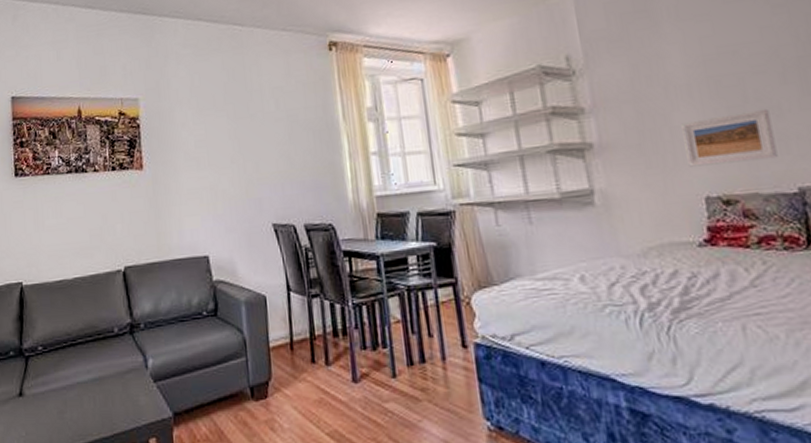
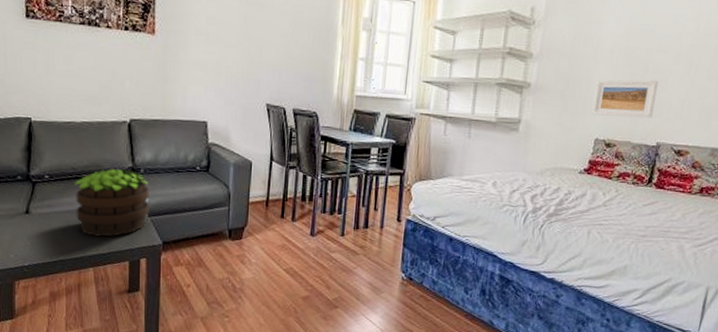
potted plant: none [69,326,154,416] -> present [74,168,150,237]

